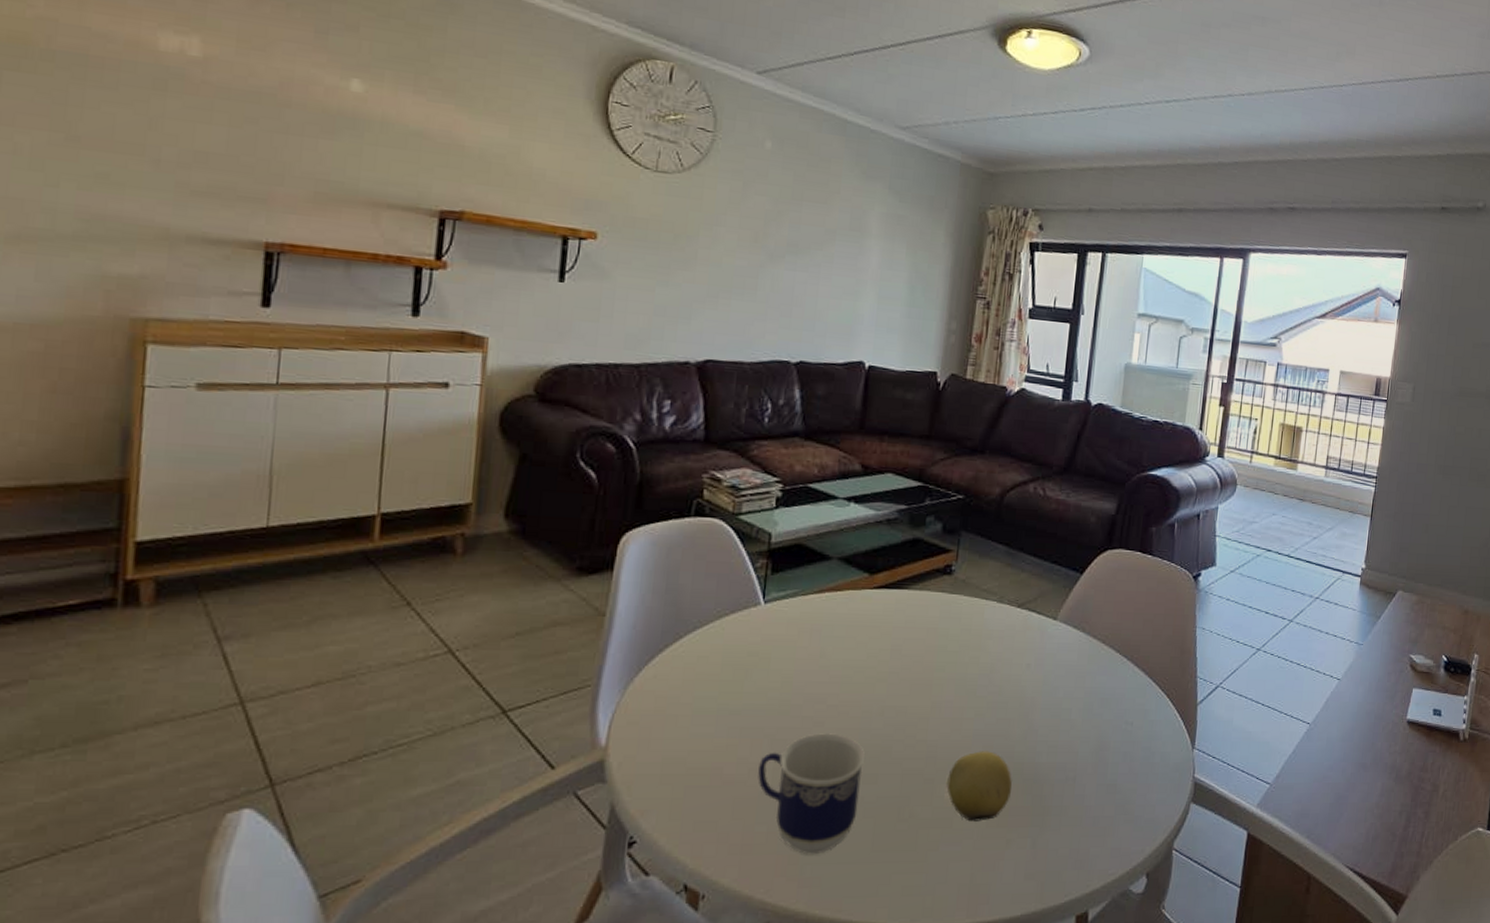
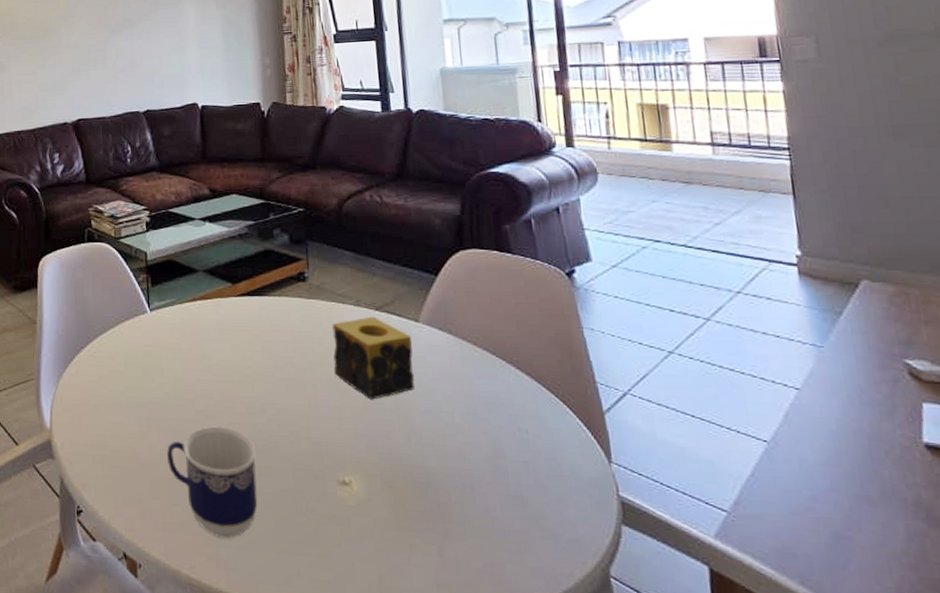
fruit: present [947,751,1013,822] -> none [337,451,406,523]
candle: none [963,613,1046,699] -> present [332,316,415,400]

